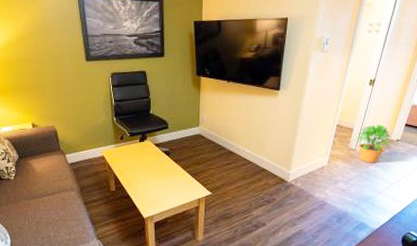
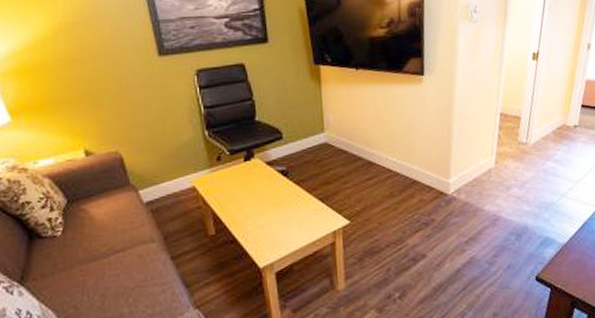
potted plant: present [357,124,393,163] -> none [526,108,569,159]

